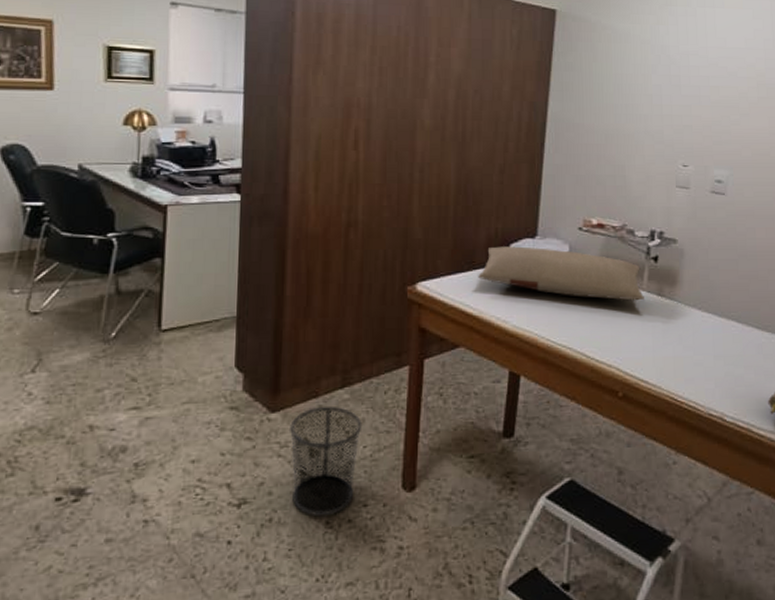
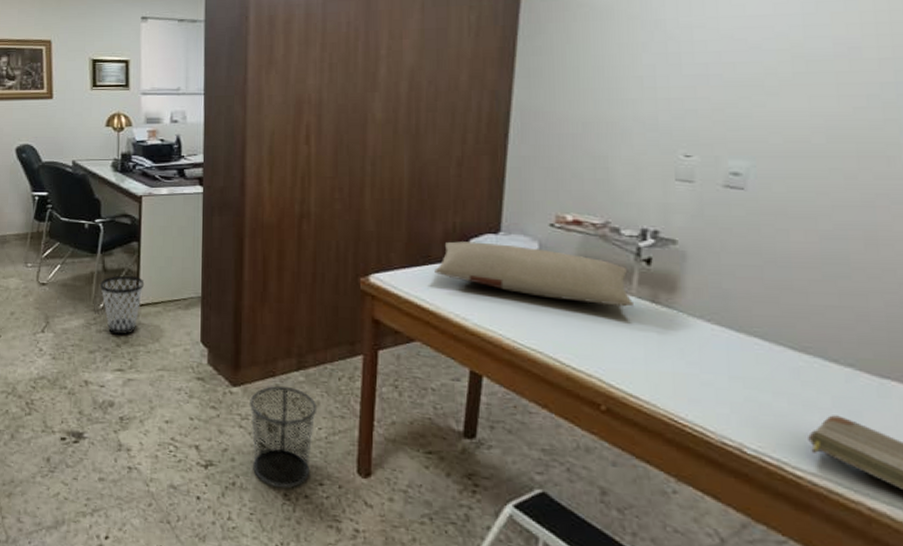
wastebasket: none [112,297,169,367] -> present [100,275,145,335]

